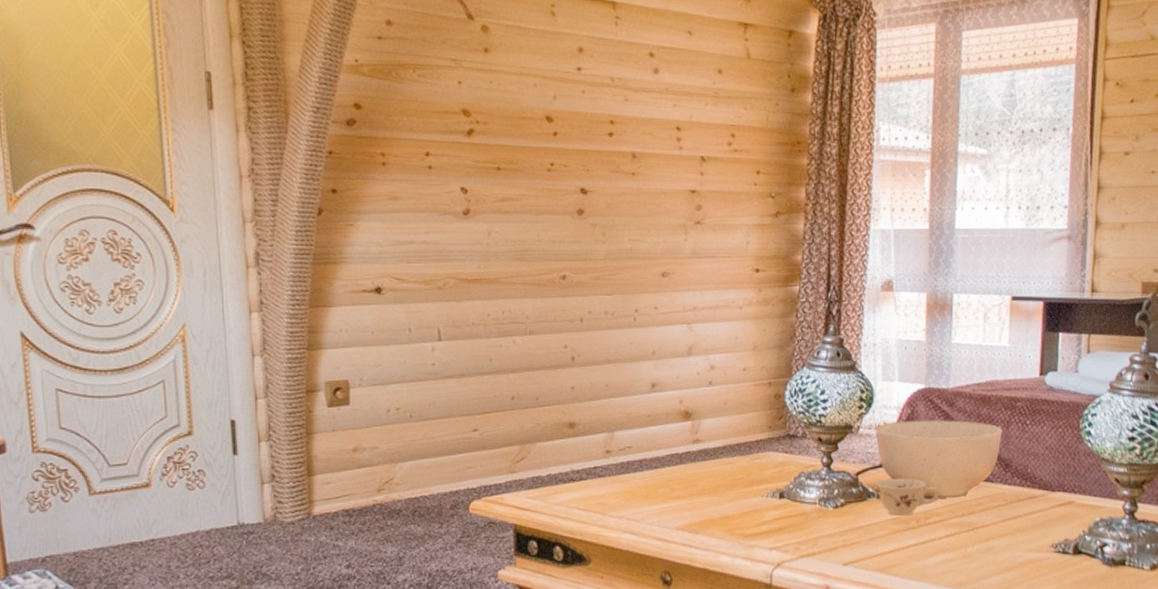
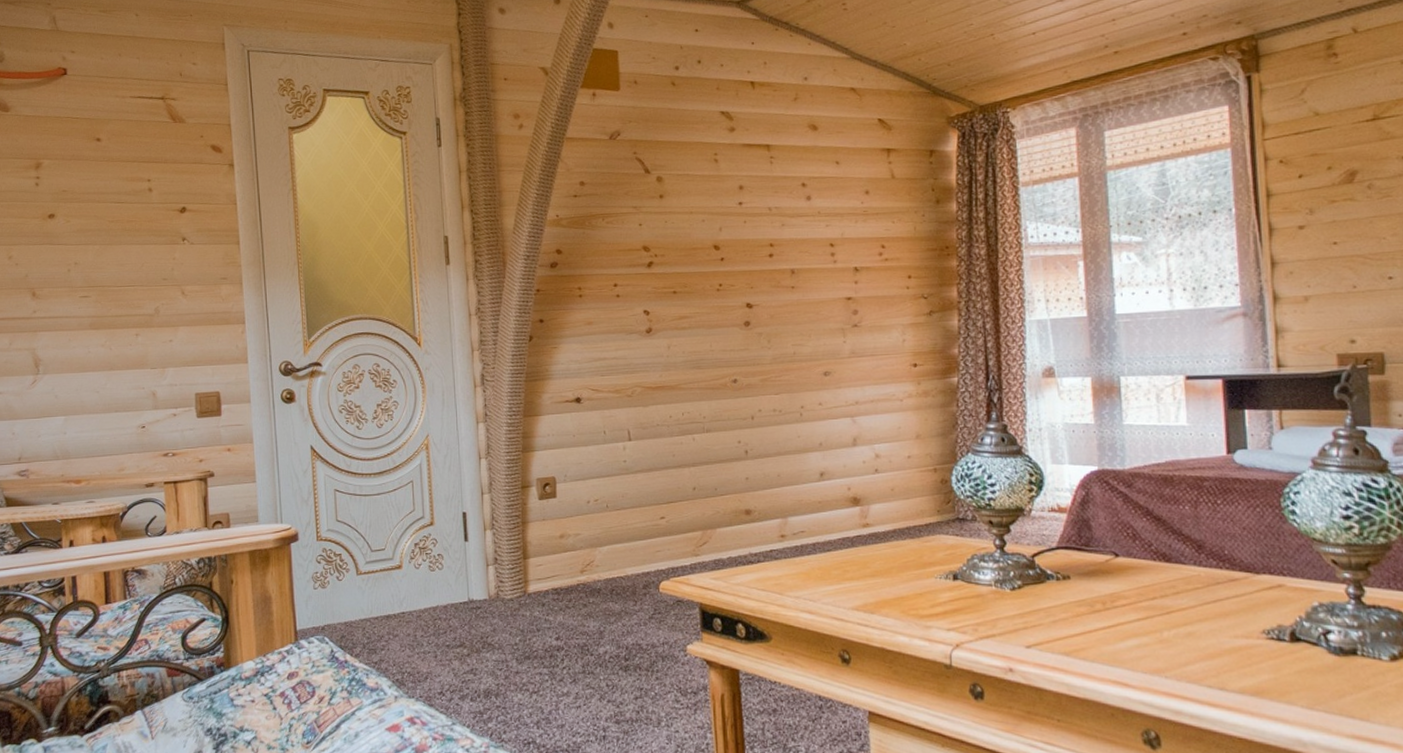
bowl: present [875,420,1003,498] -> none [1048,501,1191,580]
teacup: present [876,478,938,516] -> none [1054,560,1124,598]

